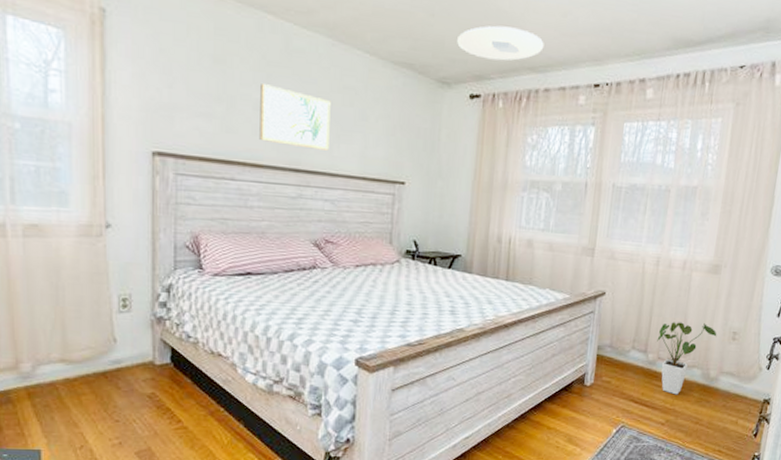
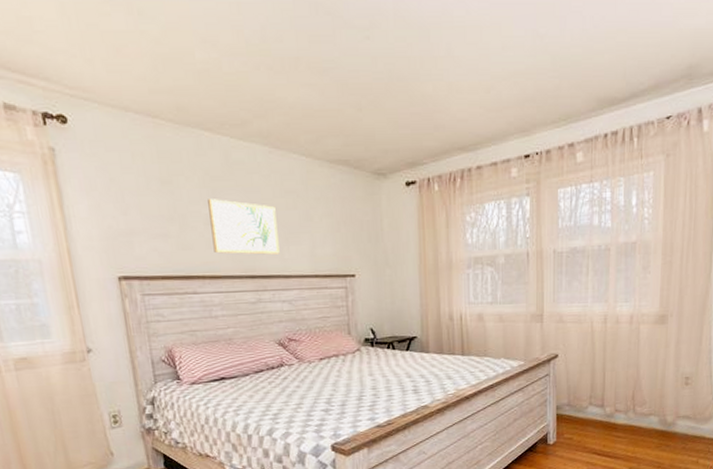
ceiling light: present [457,25,544,61] -> none [387,110,471,145]
house plant: present [657,322,717,395] -> none [612,372,670,443]

